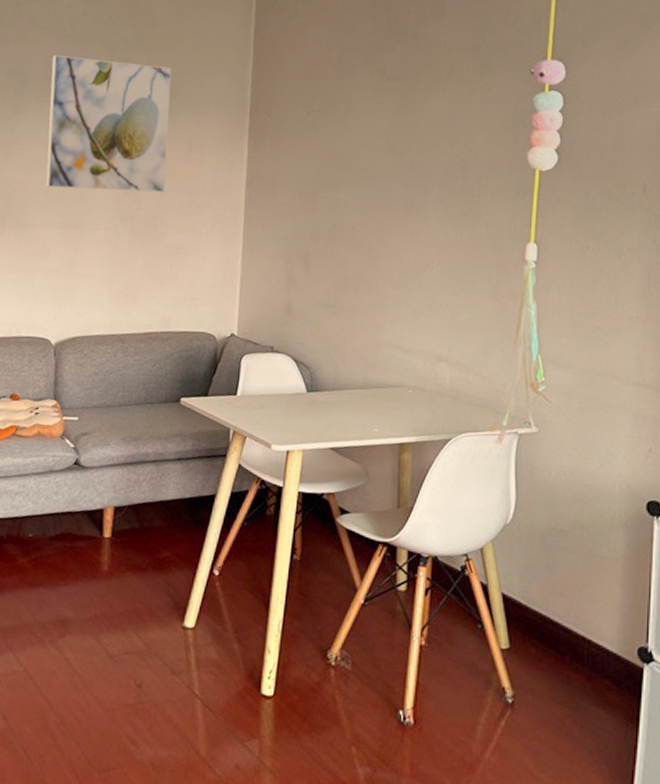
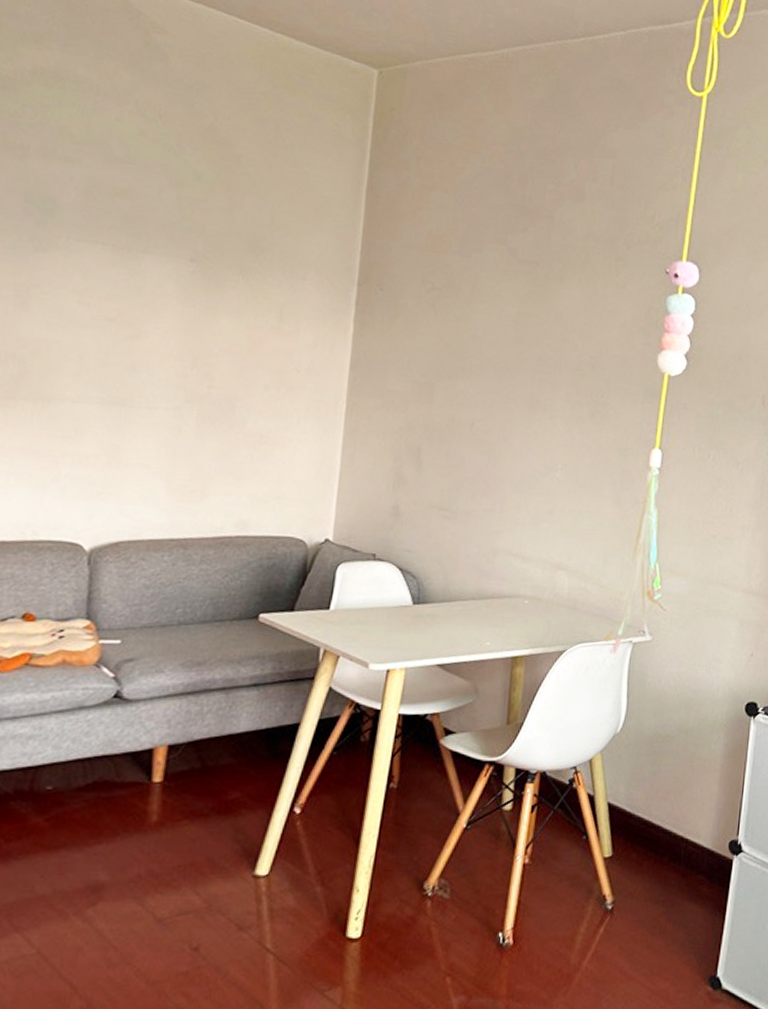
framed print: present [45,55,172,192] -> none [79,180,261,369]

